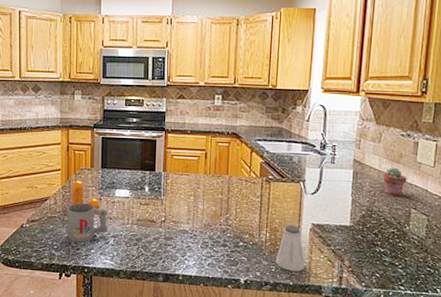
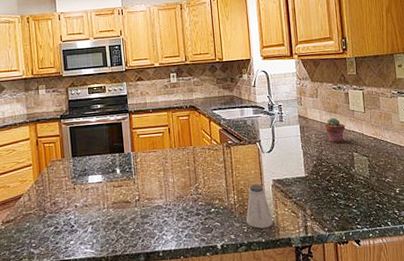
mug: present [67,202,108,243] -> none [42,194,85,237]
pepper shaker: present [72,180,100,210] -> none [44,173,75,200]

